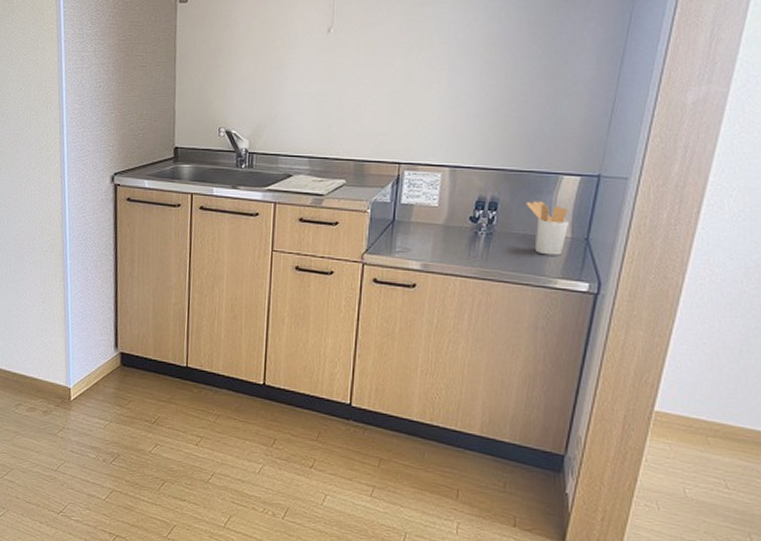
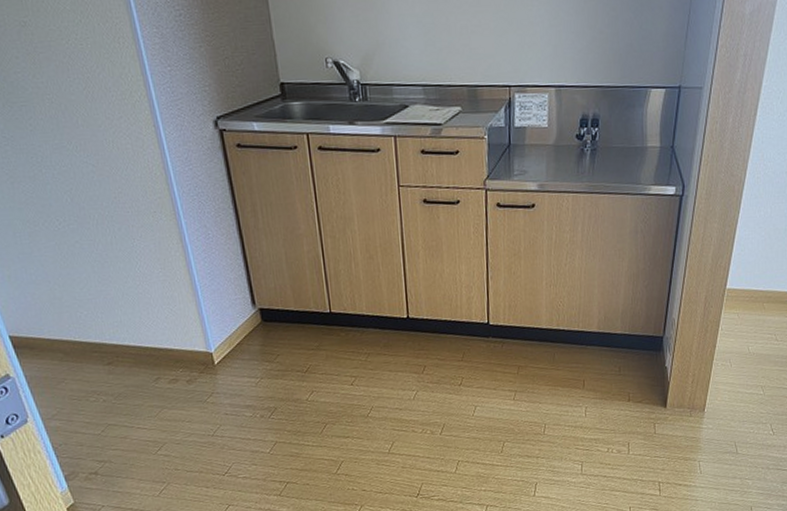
utensil holder: present [526,201,570,256] -> none [622,115,659,165]

